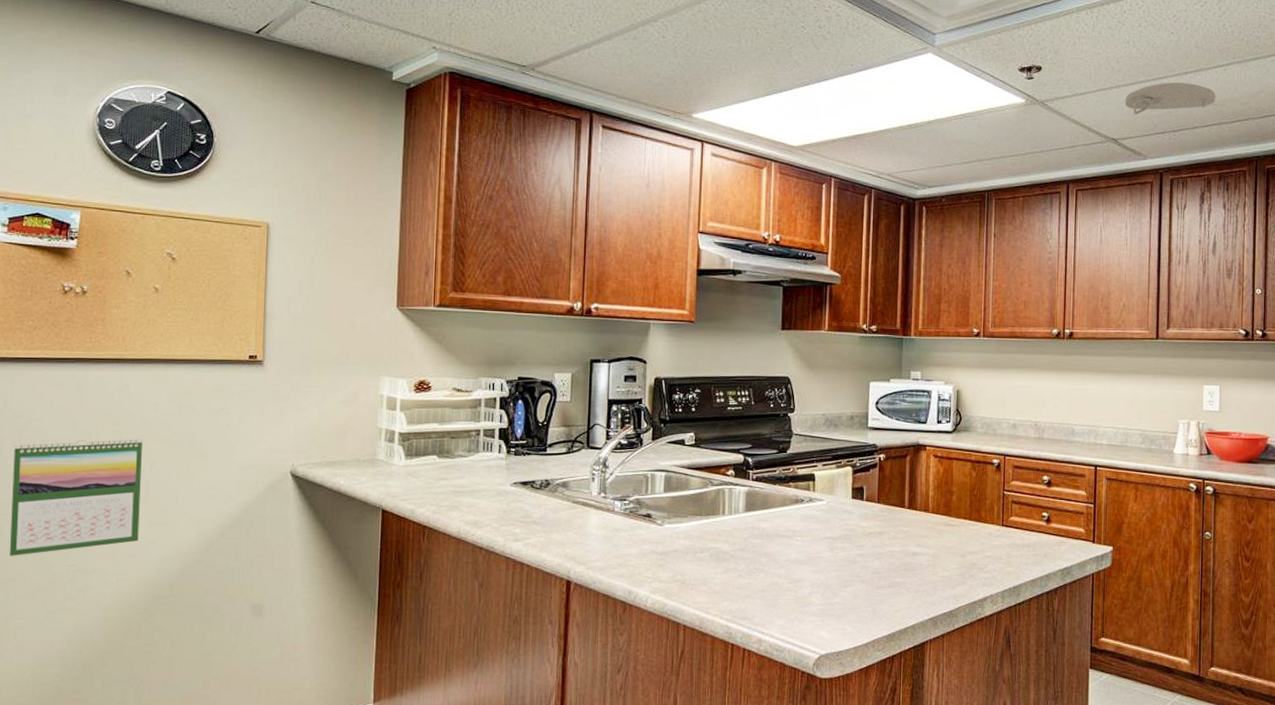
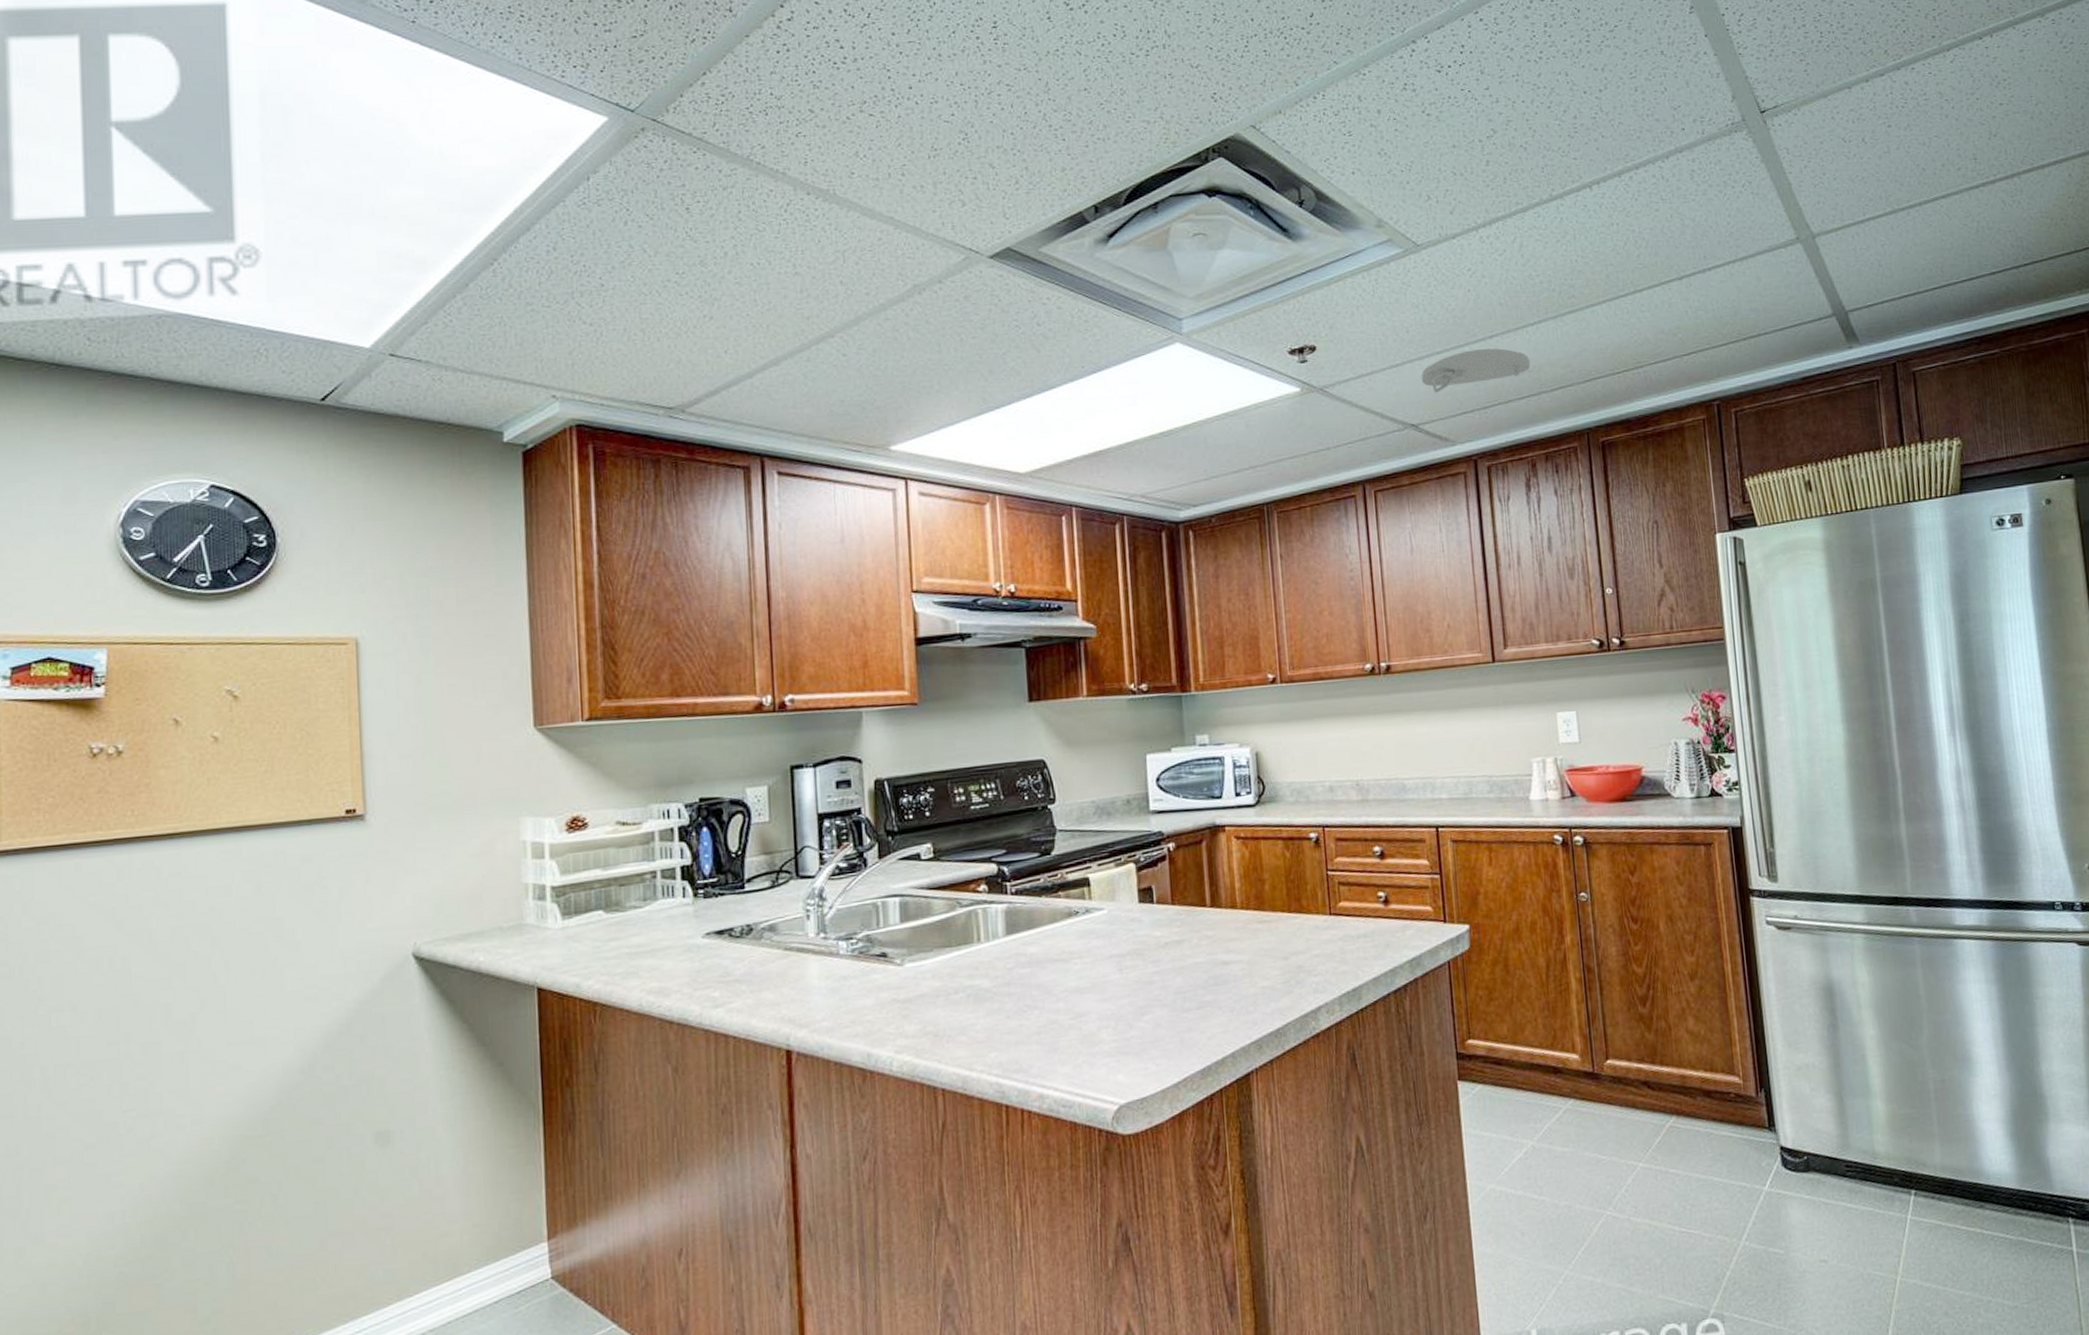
calendar: present [9,439,142,556] -> none [40,934,217,1108]

